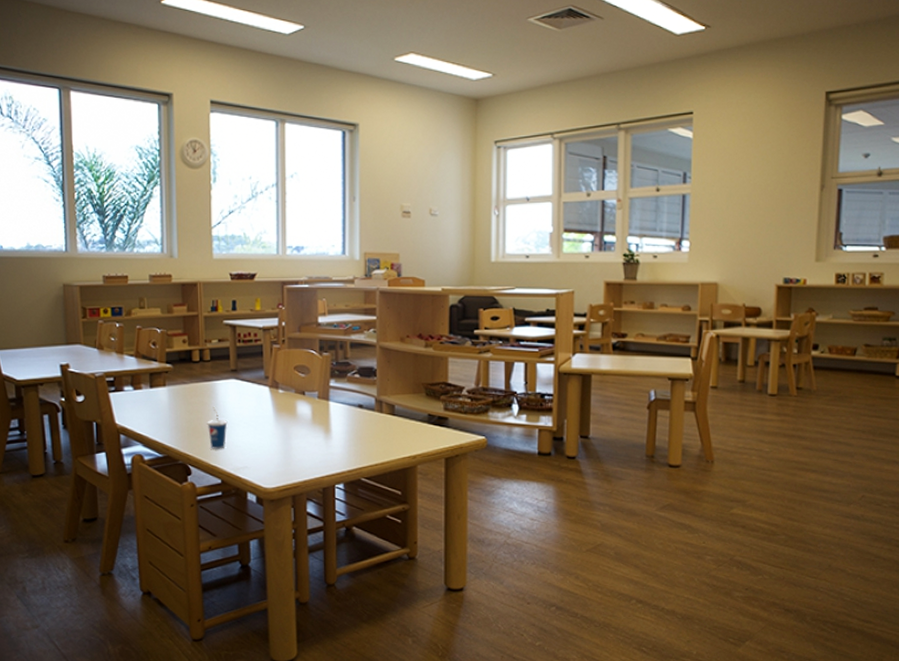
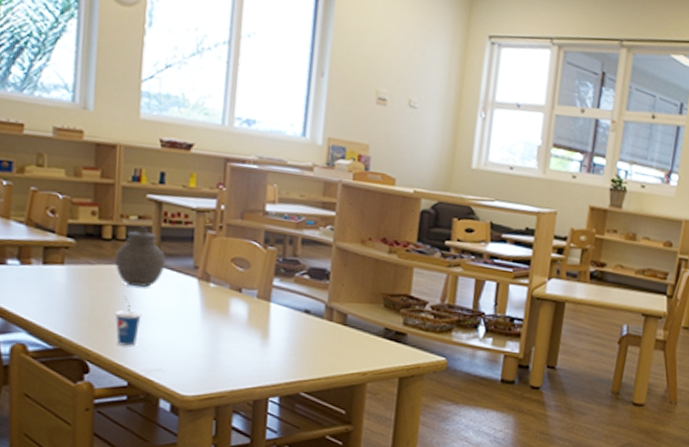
jar: none [203,348,243,399] -> present [114,226,166,288]

